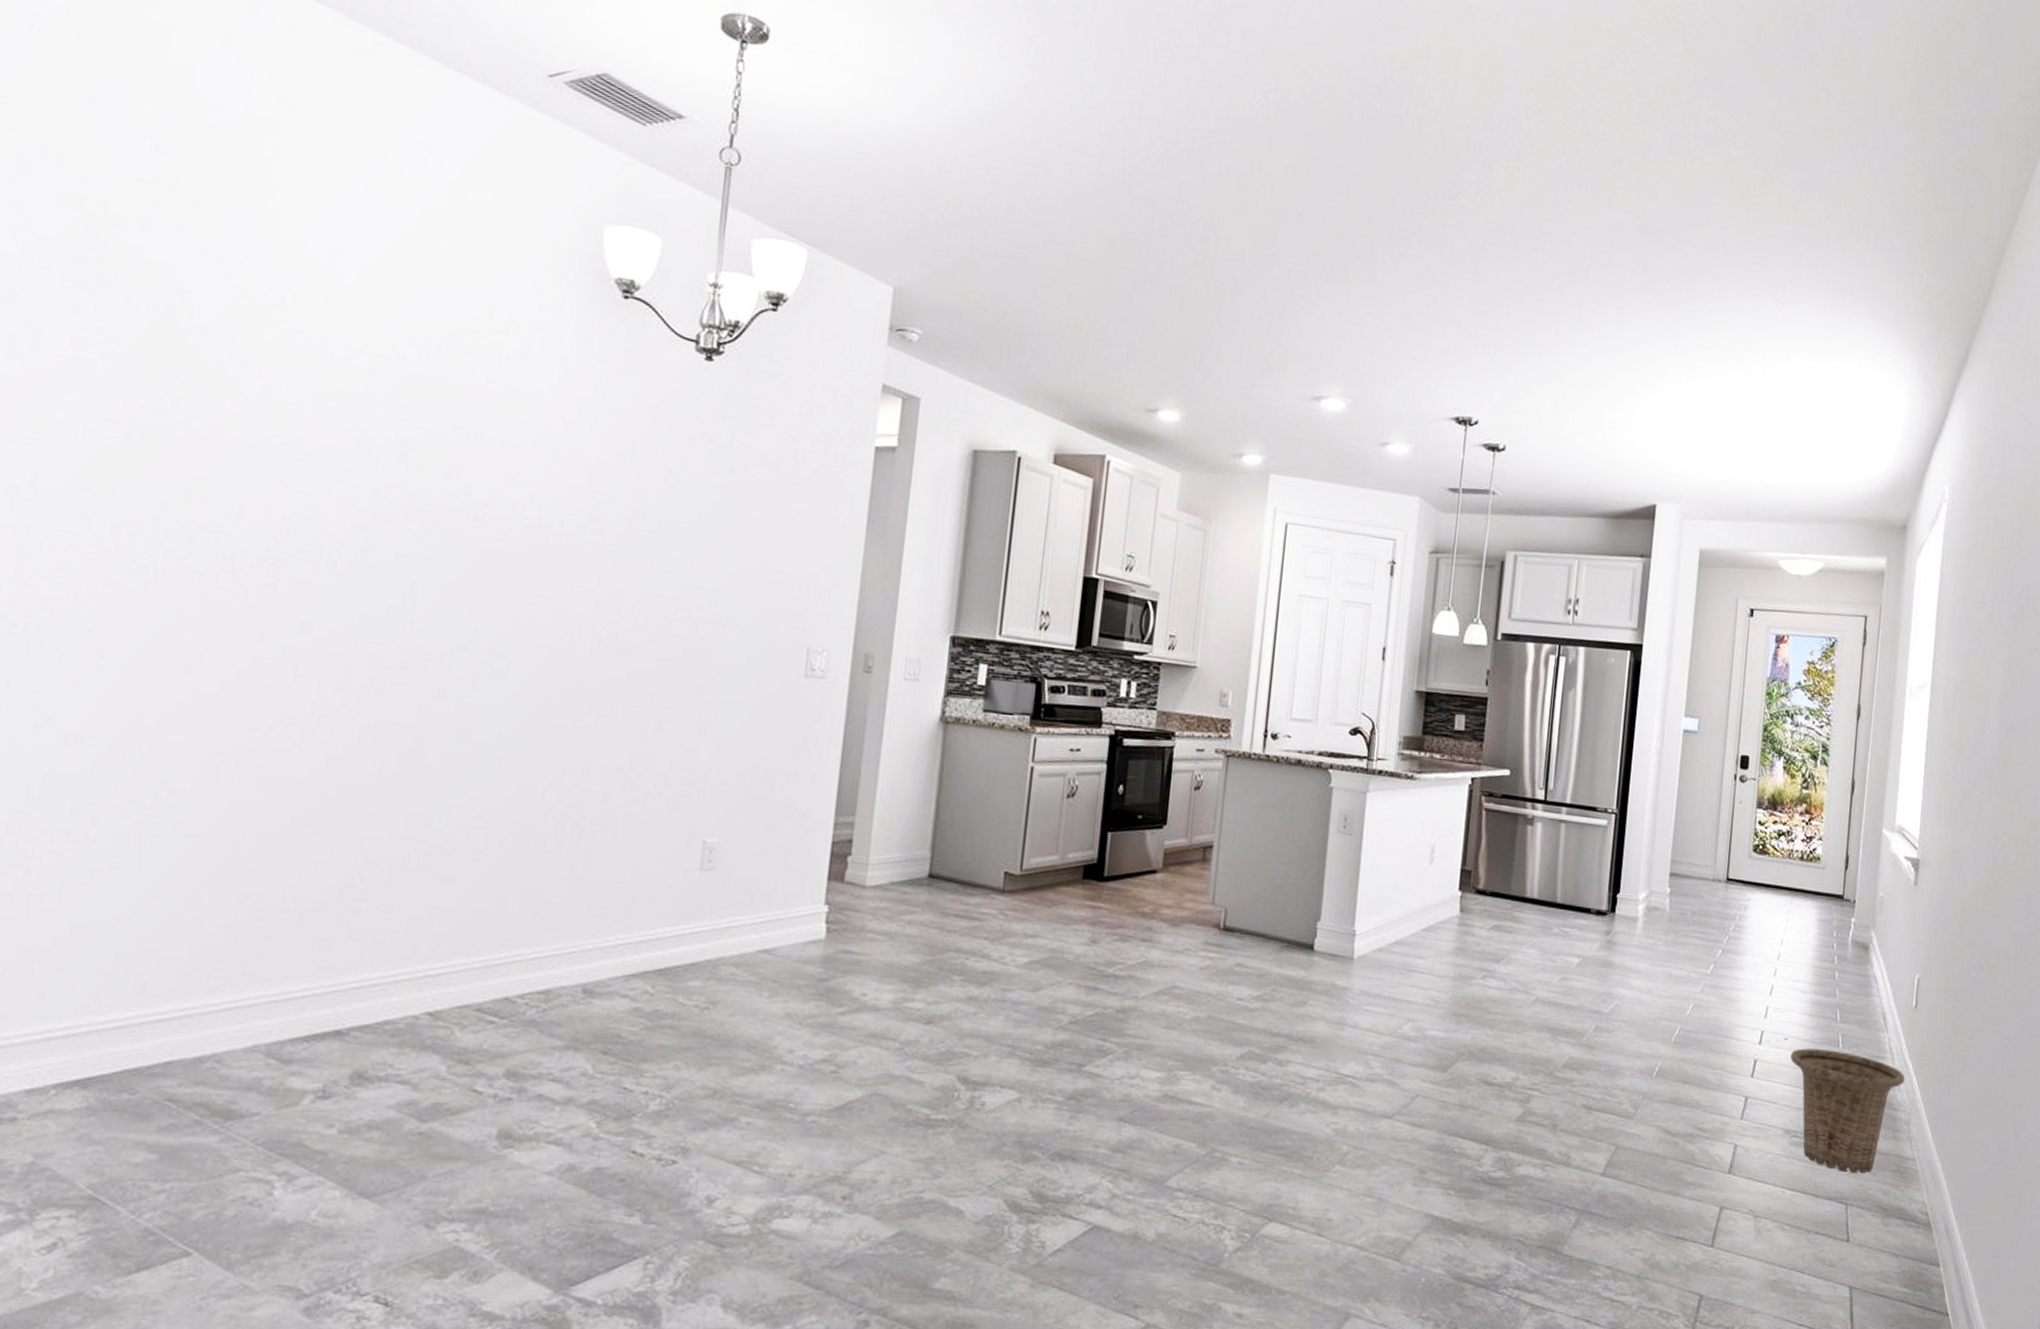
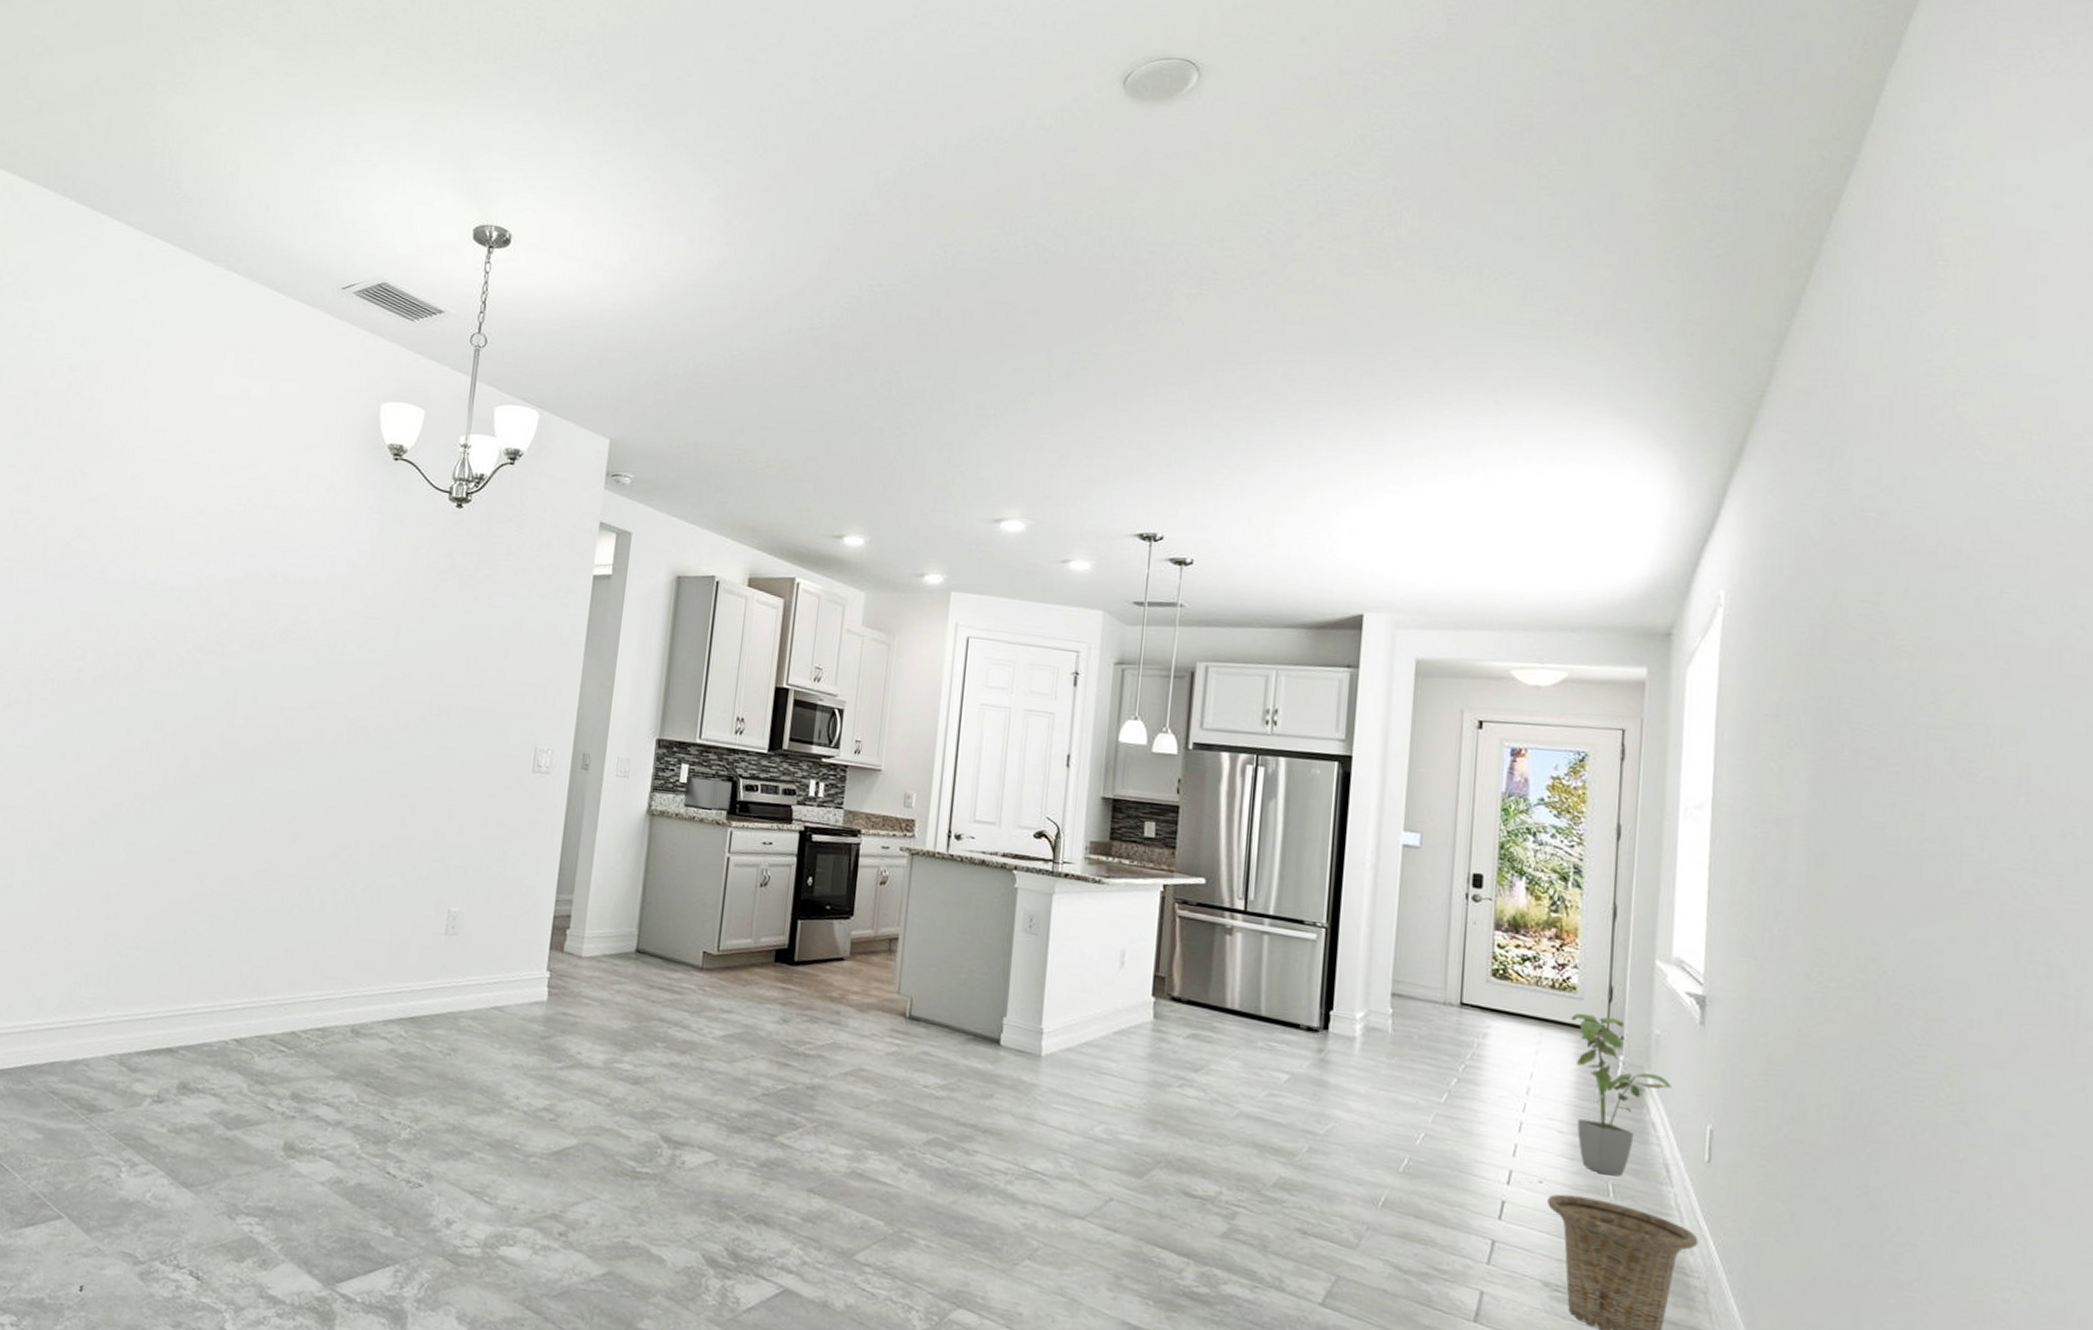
house plant: none [1815,881,1891,1028] -> present [1570,1013,1672,1177]

